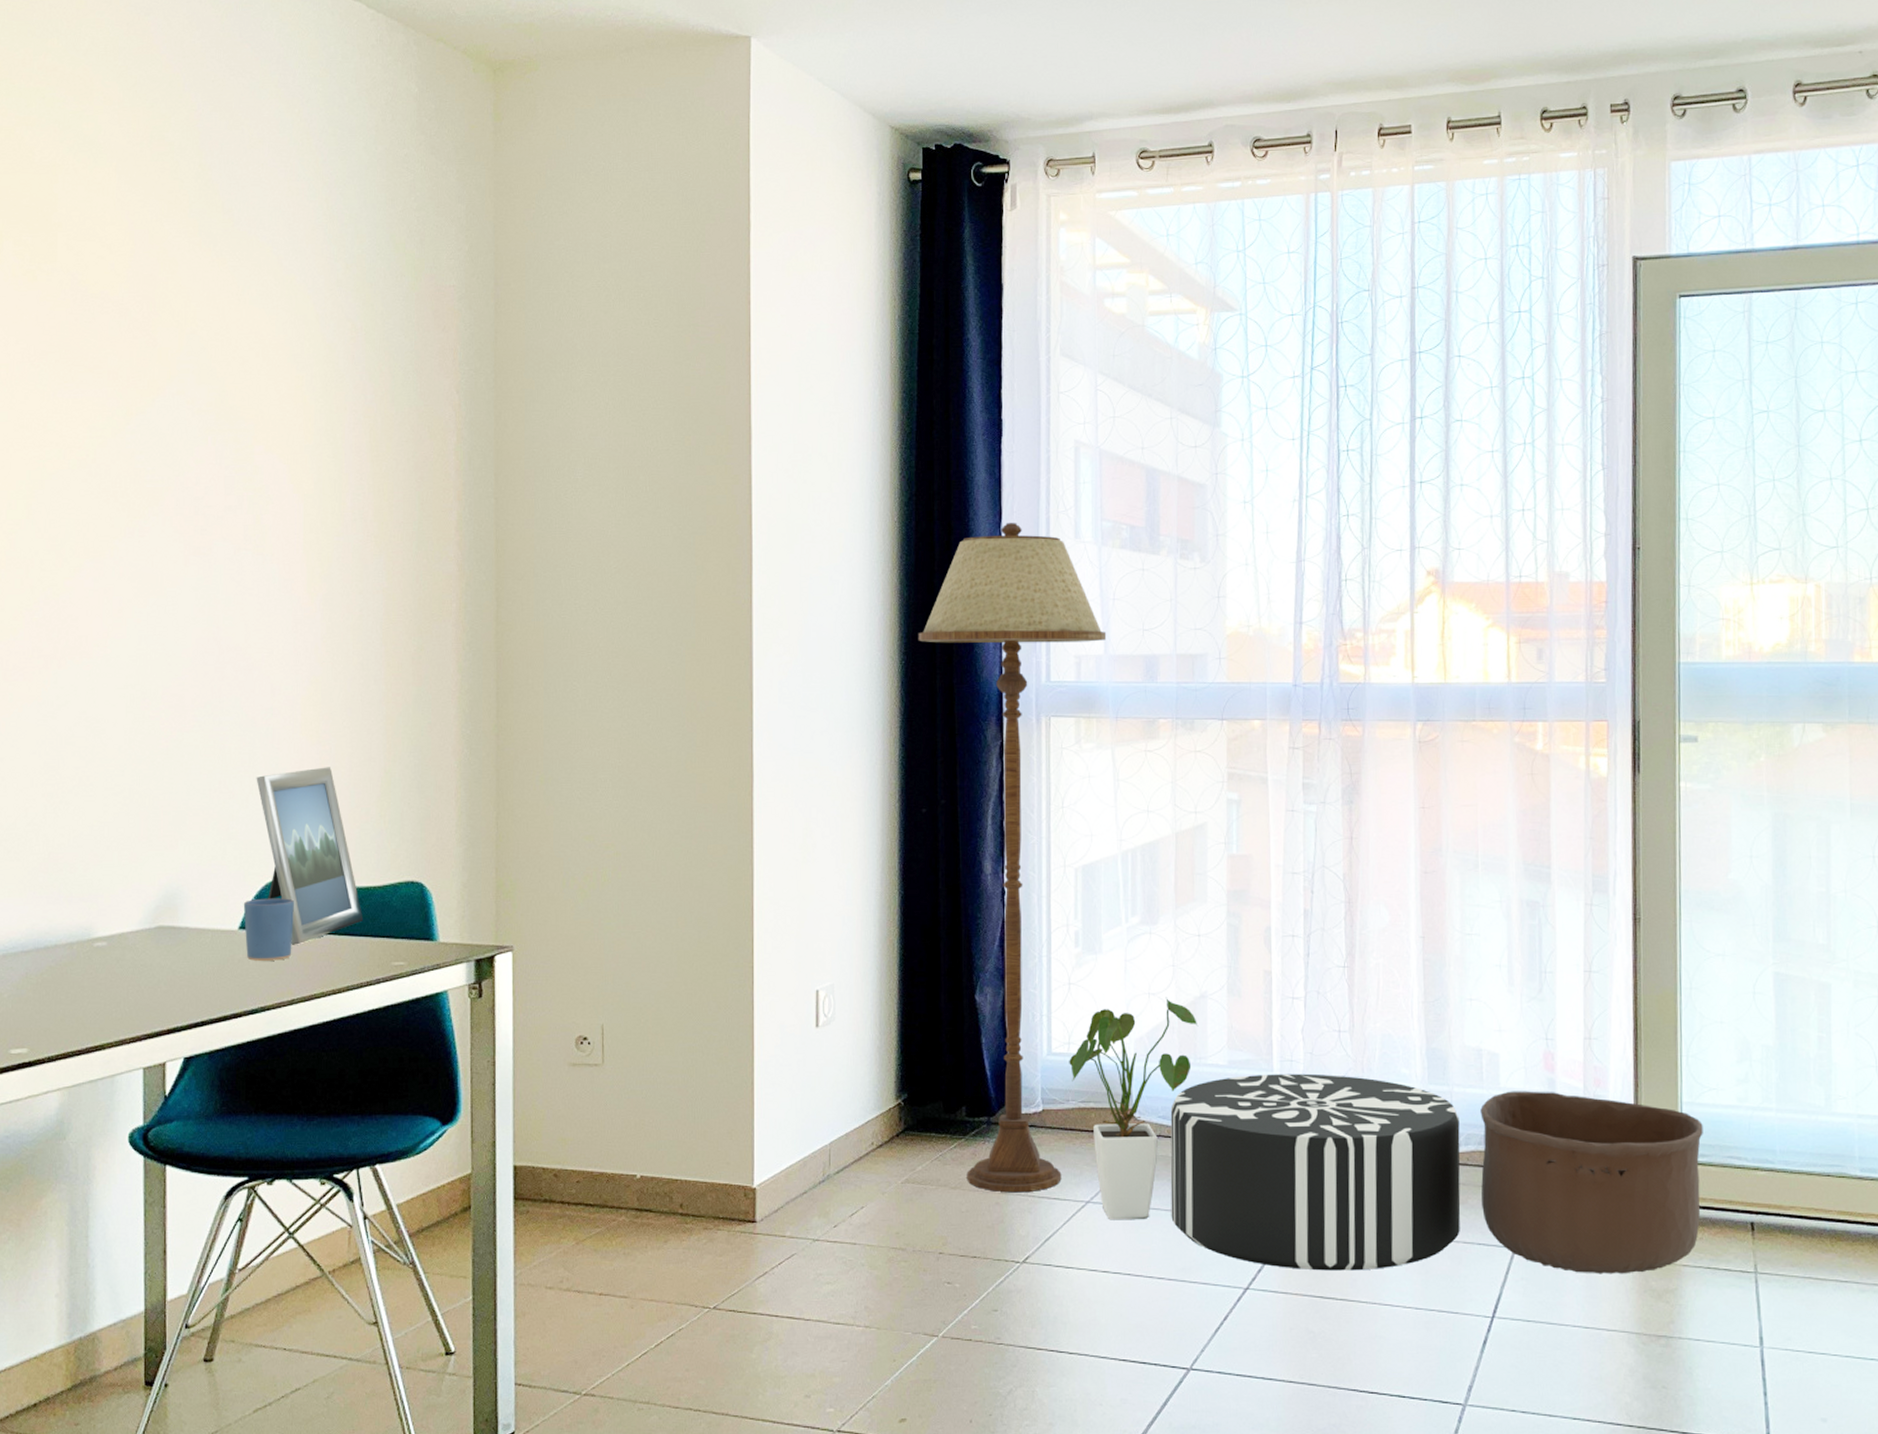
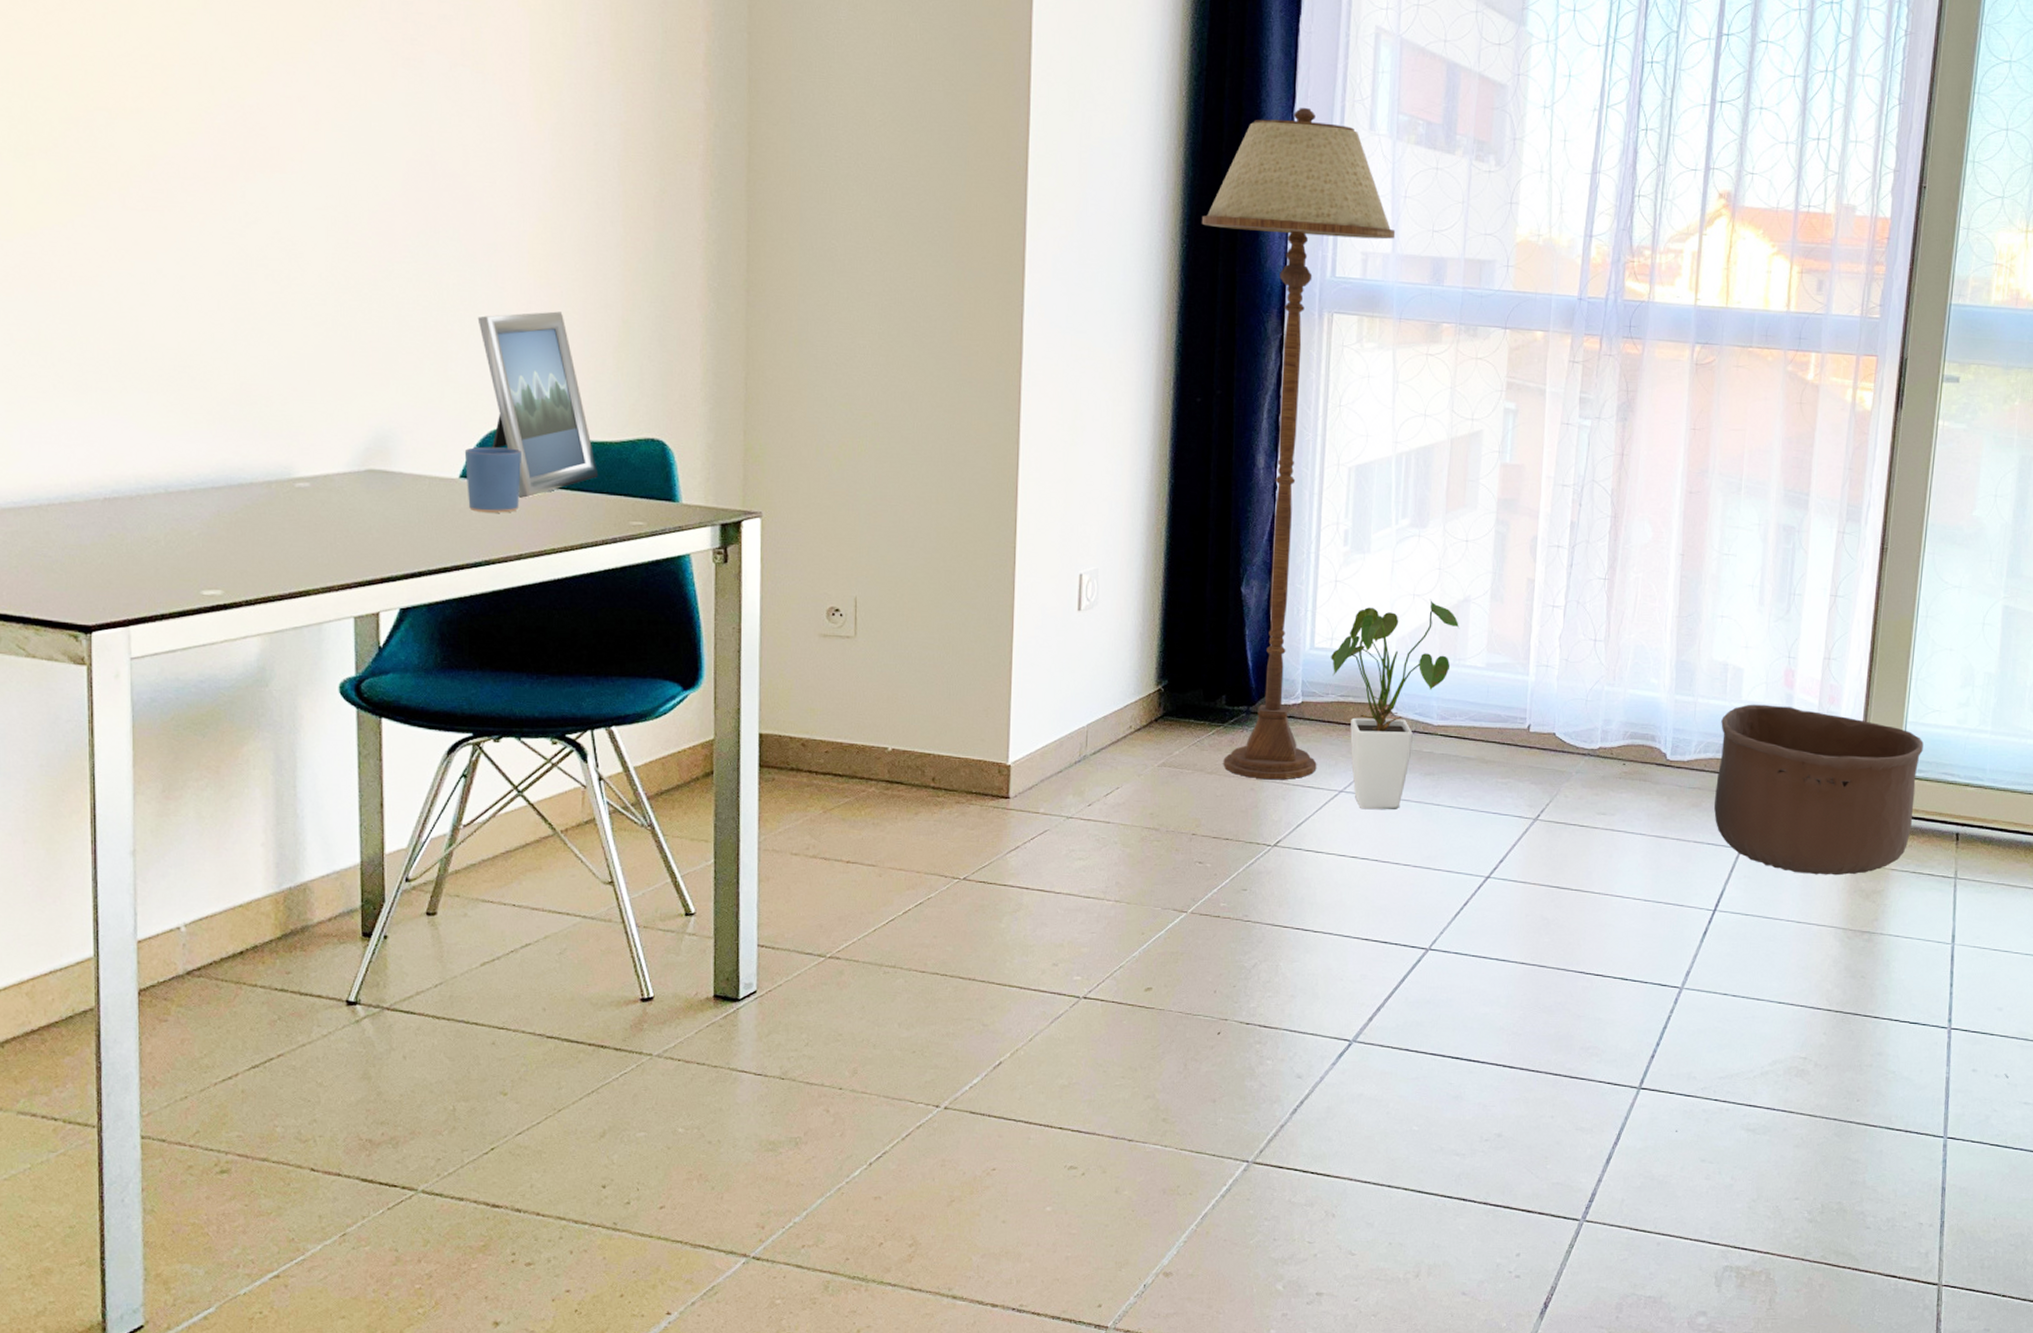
pouf: present [1170,1073,1461,1271] -> none [1421,677,1701,864]

